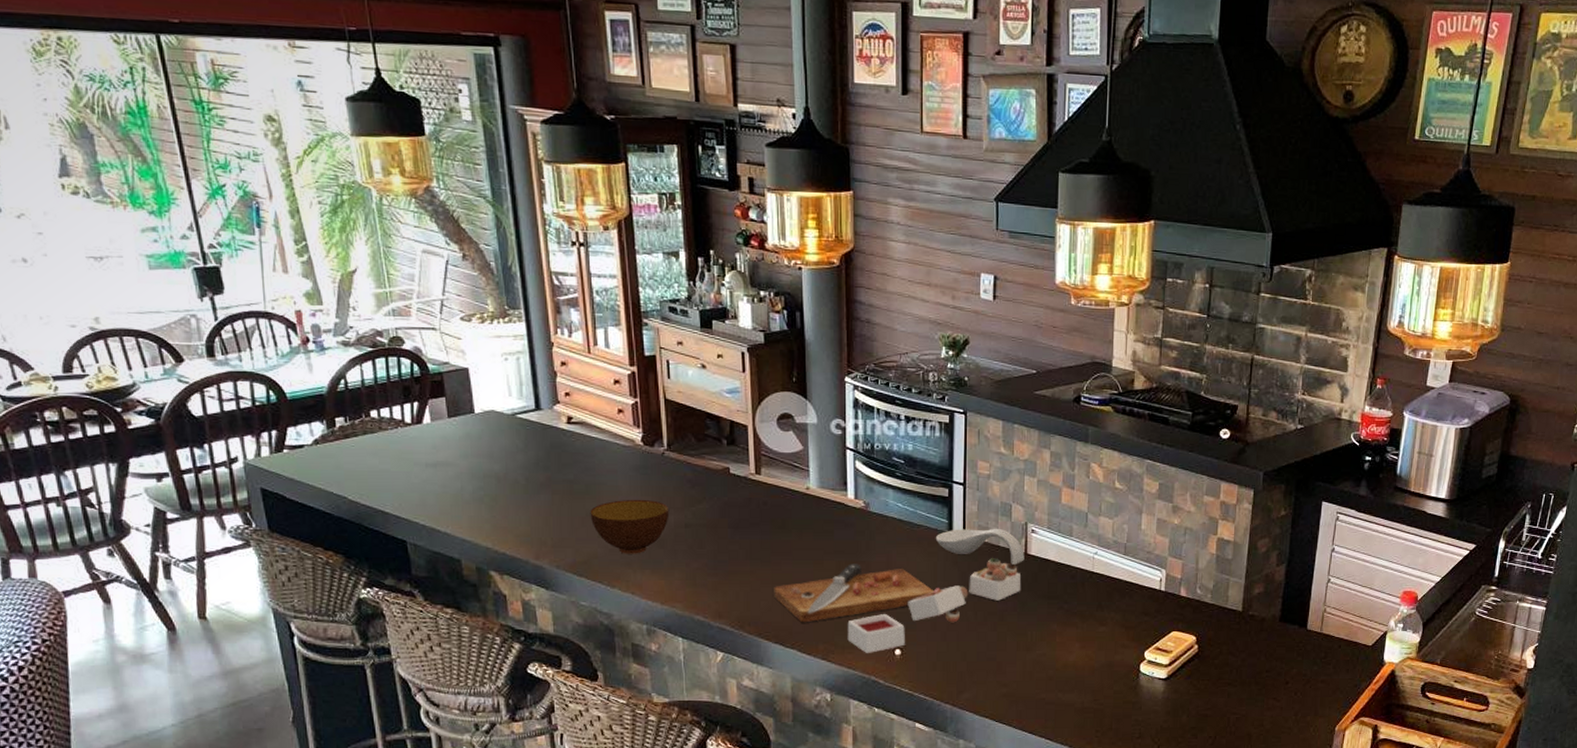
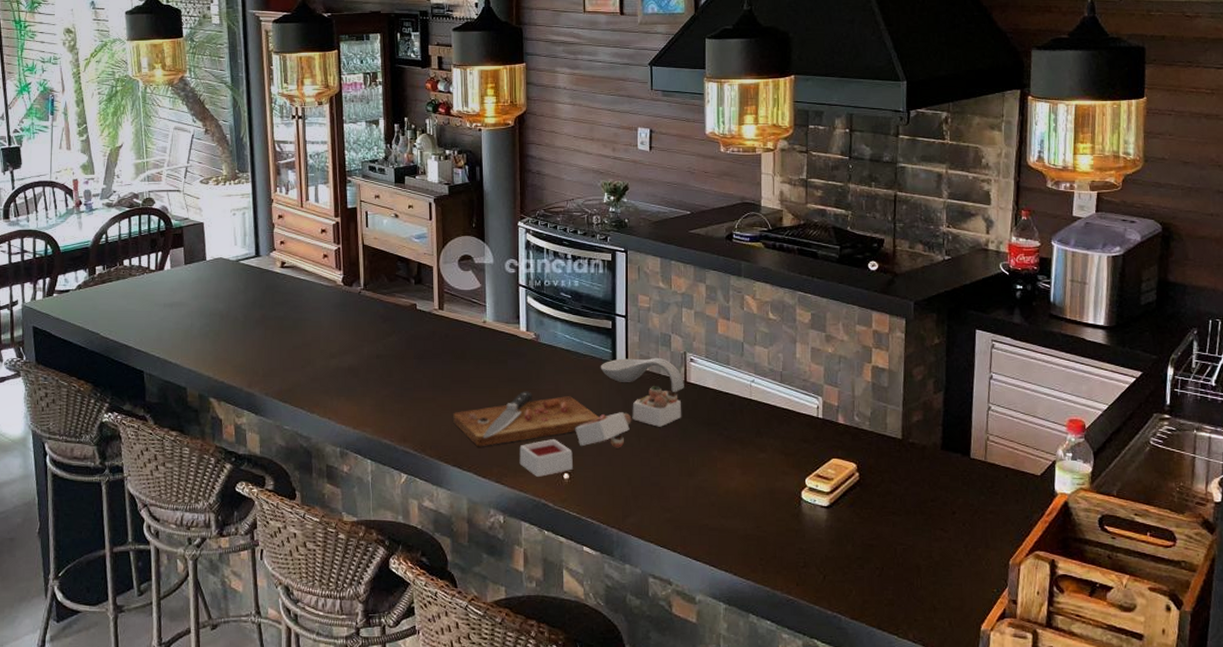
bowl: present [590,500,669,554] -> none [296,334,364,383]

